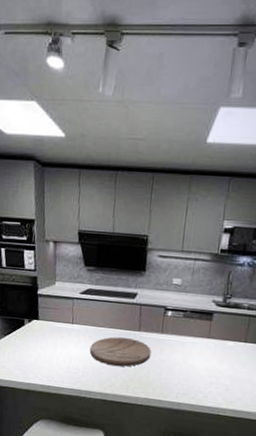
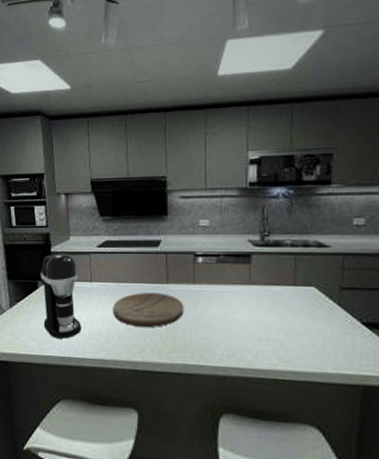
coffee maker: none [26,296,62,371] -> present [40,253,82,339]

